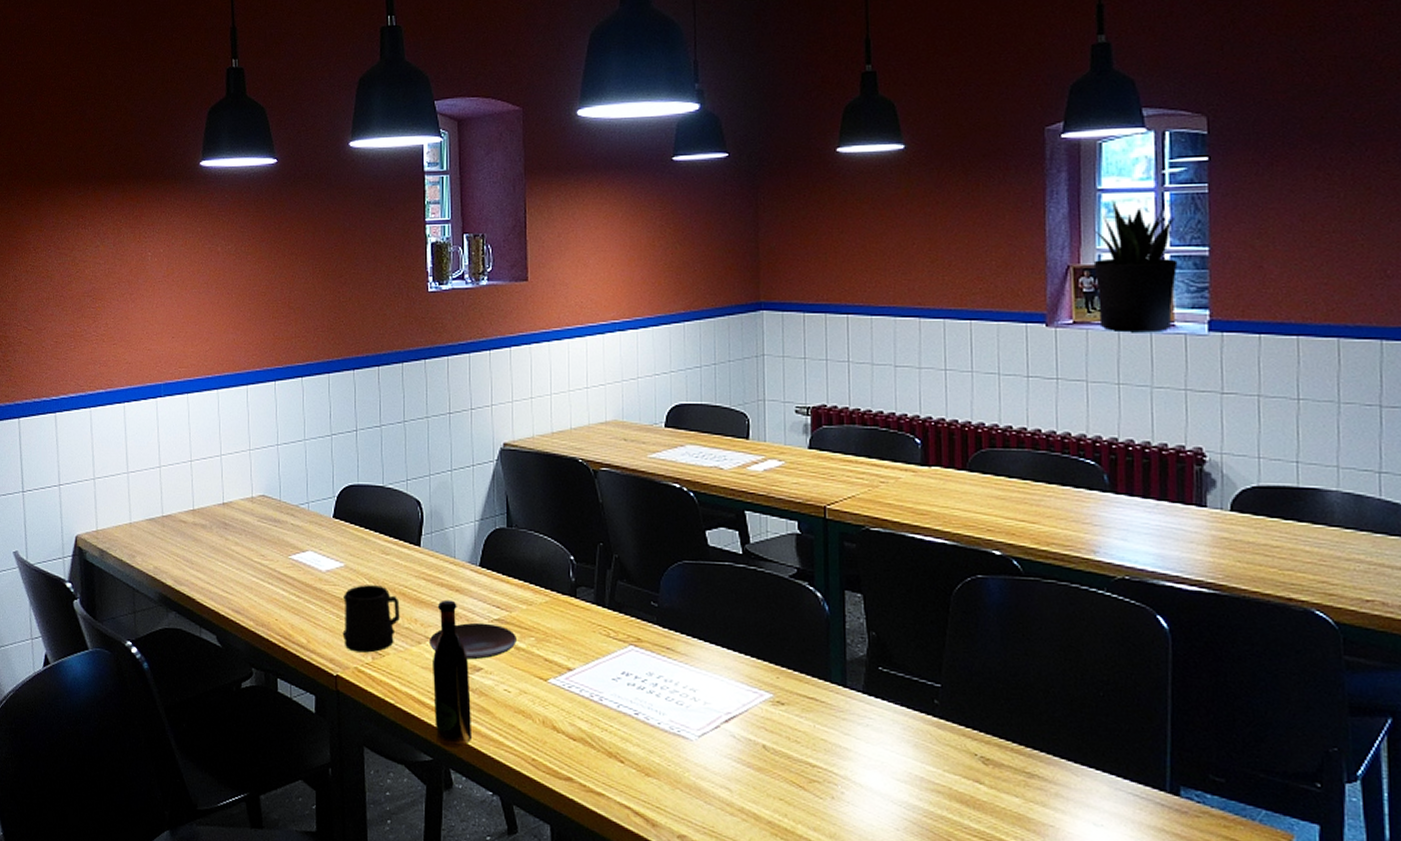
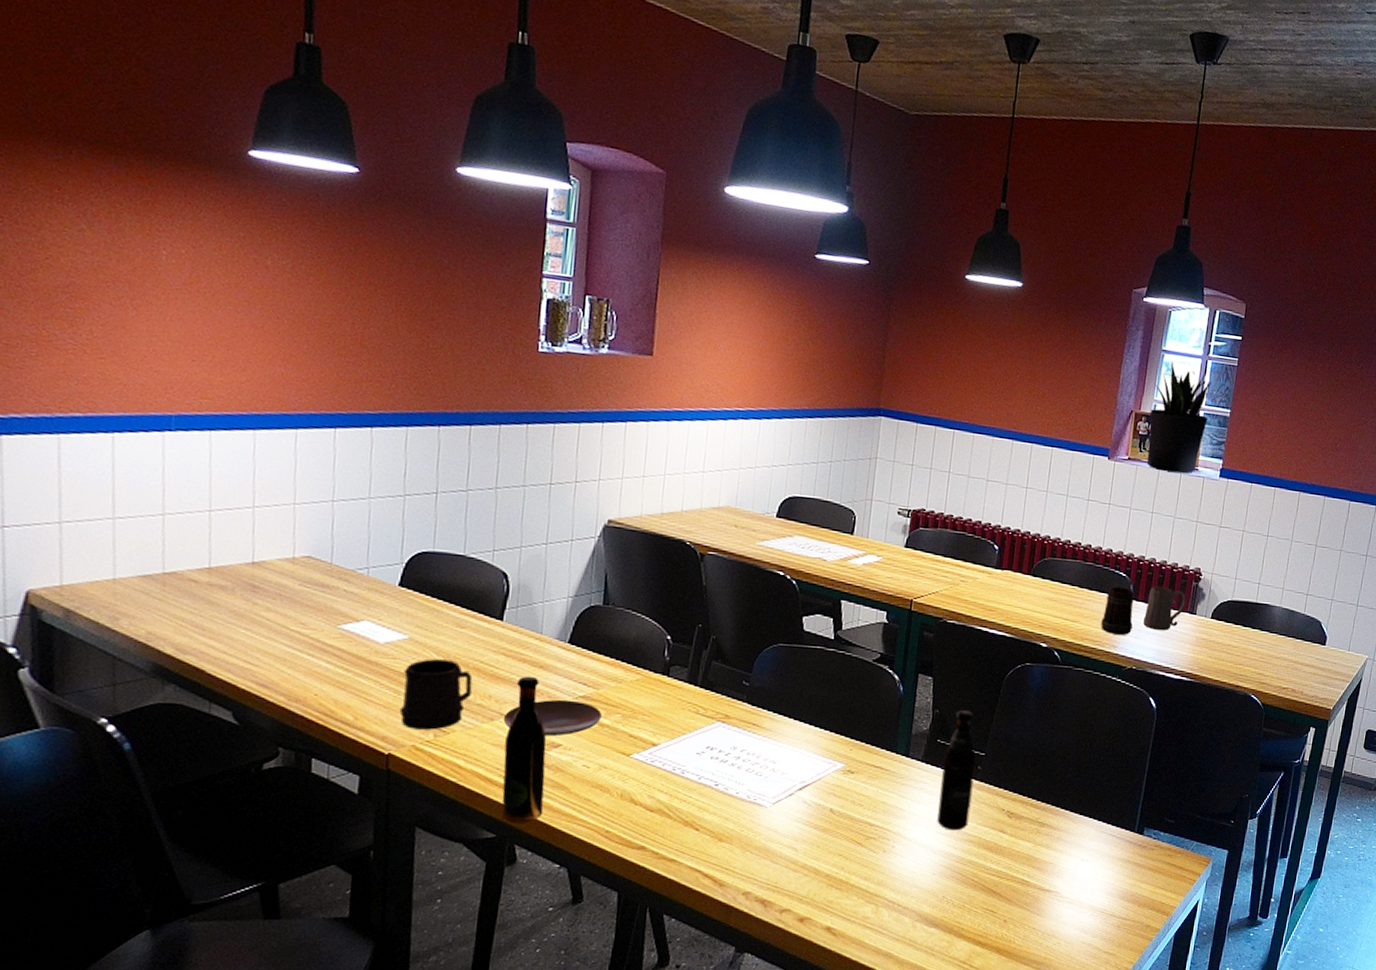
bottle: none [890,632,933,778] -> present [937,710,976,831]
beer mug: none [1070,475,1116,537] -> present [1100,584,1135,635]
beer mug: none [1128,473,1189,530] -> present [1142,585,1187,632]

